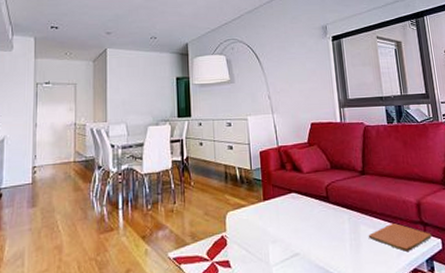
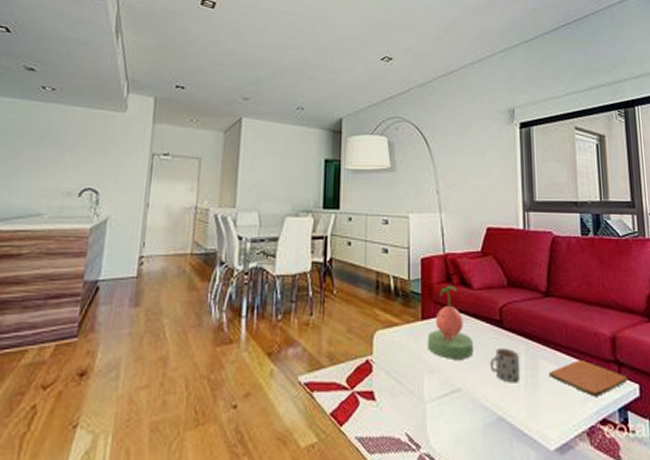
plant: none [269,171,307,231] -> present [427,285,473,359]
mug: none [320,218,346,246] -> present [489,347,521,383]

